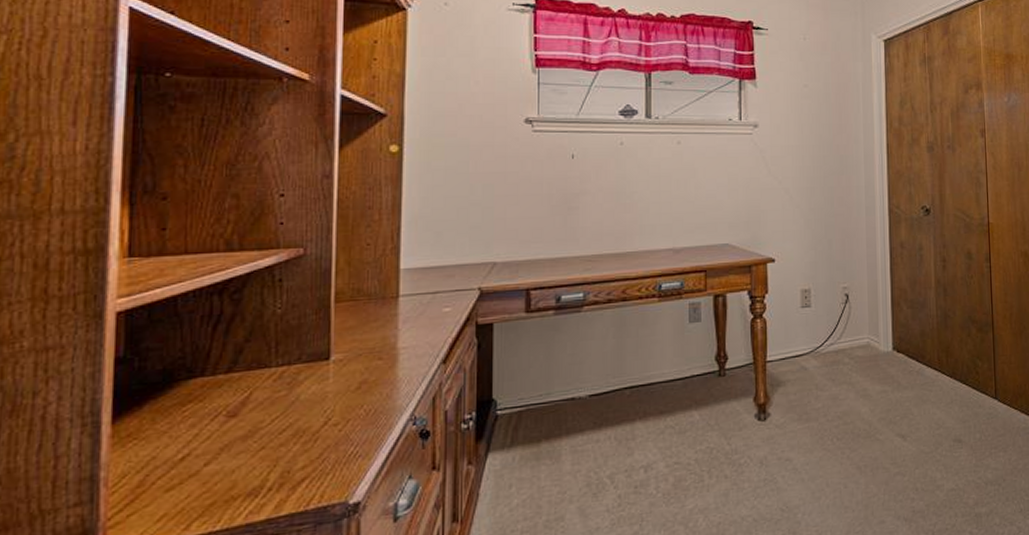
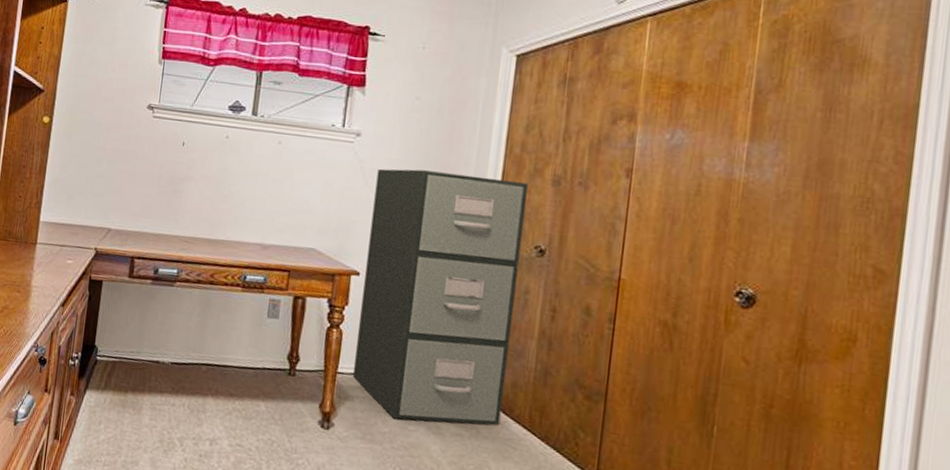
filing cabinet: none [778,151,916,392] -> present [353,168,528,426]

